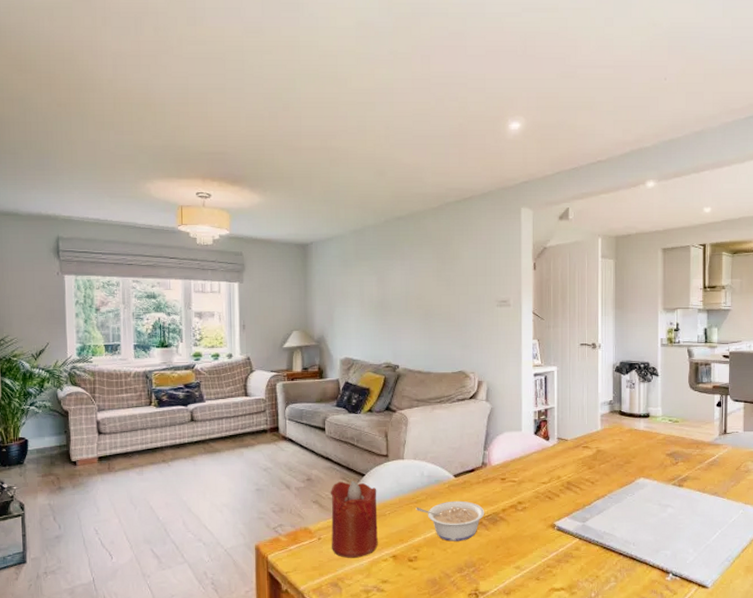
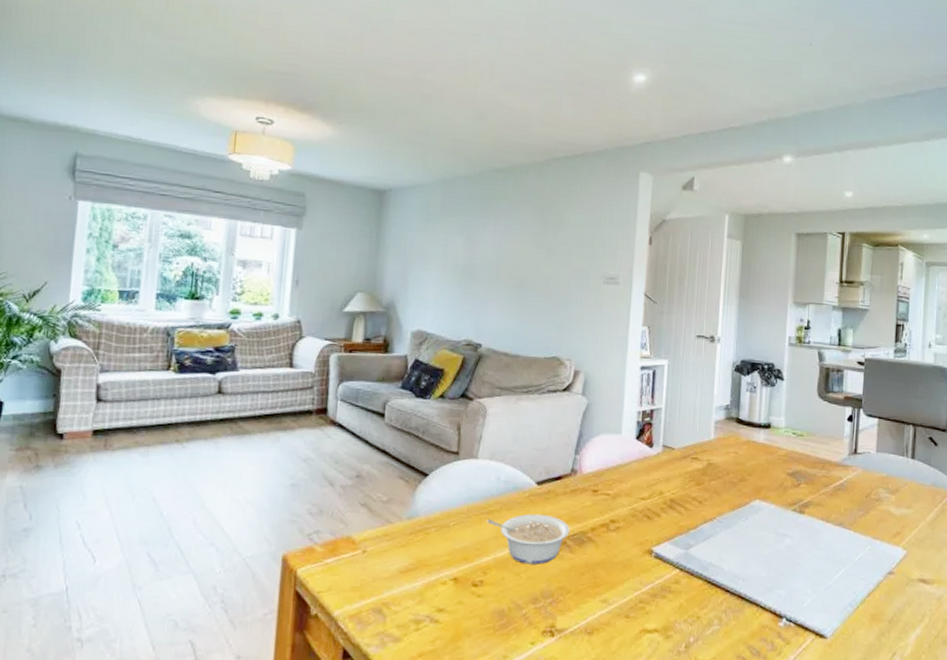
candle: present [330,480,378,558] -> none [378,480,442,578]

